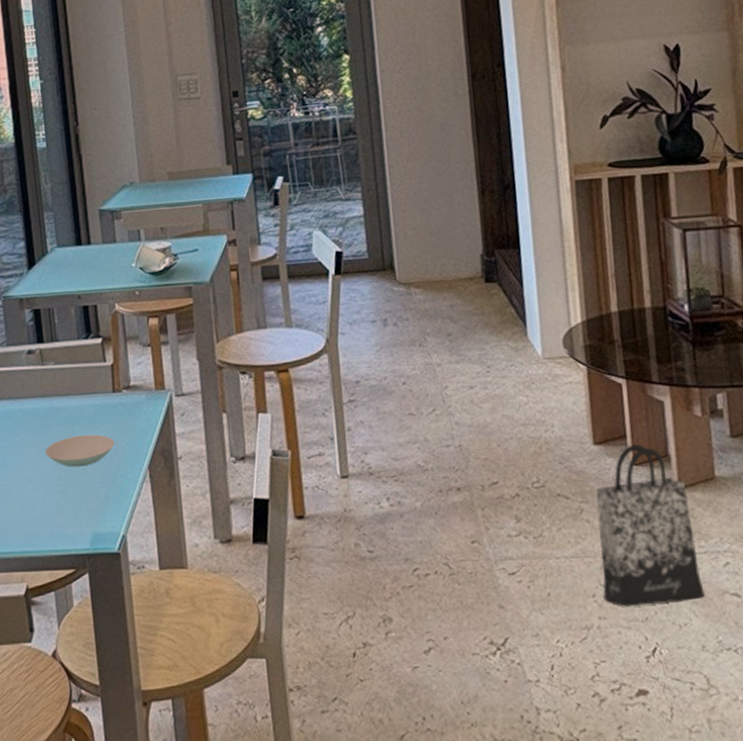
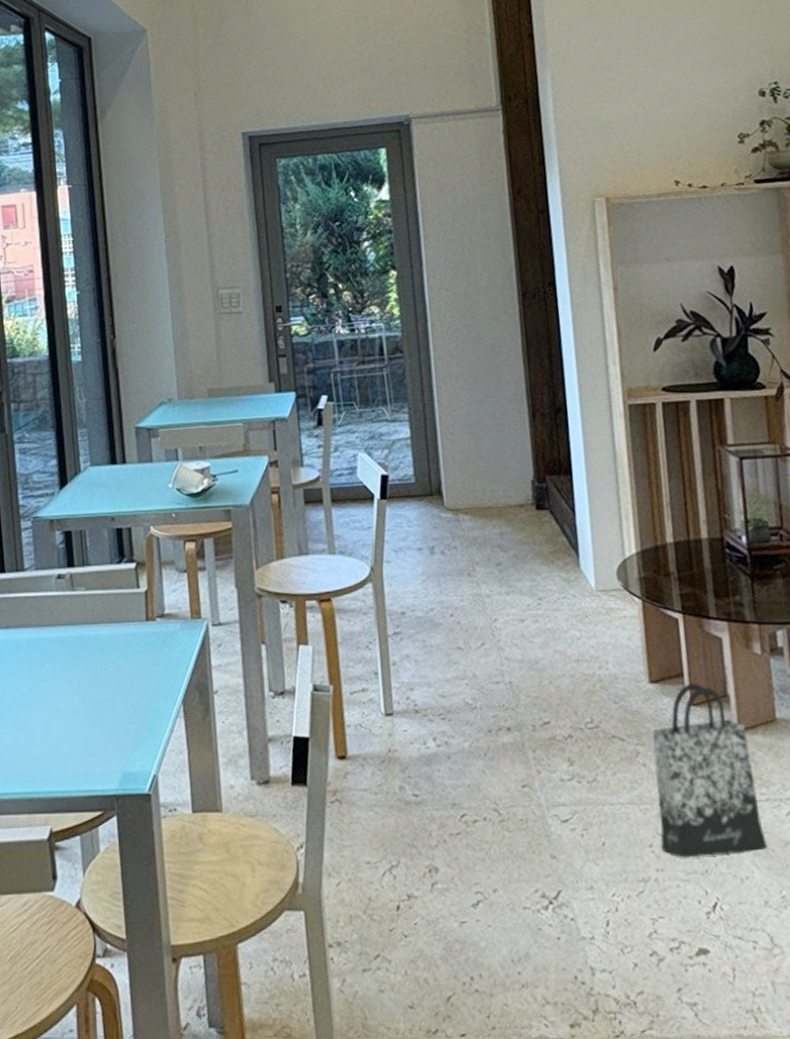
saucer: present [45,434,115,467] -> none [73,666,148,701]

